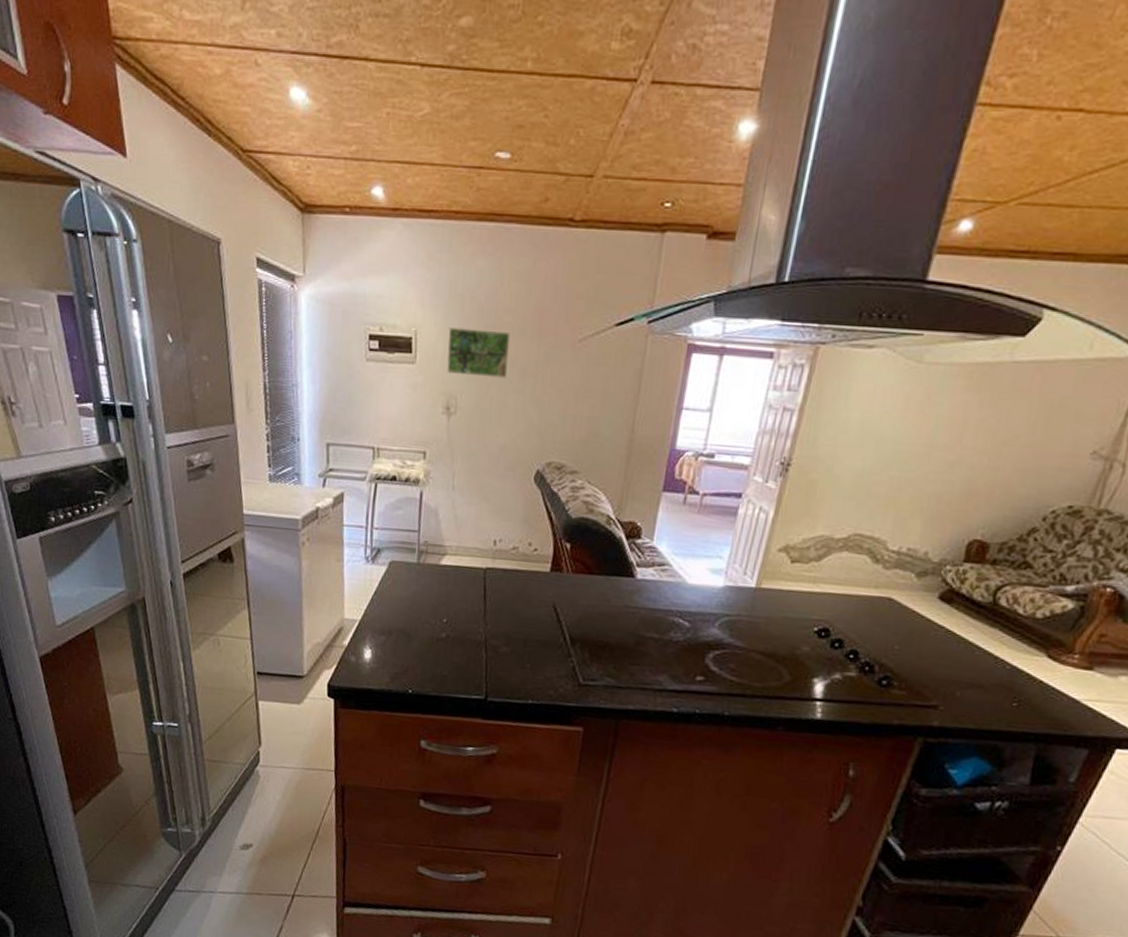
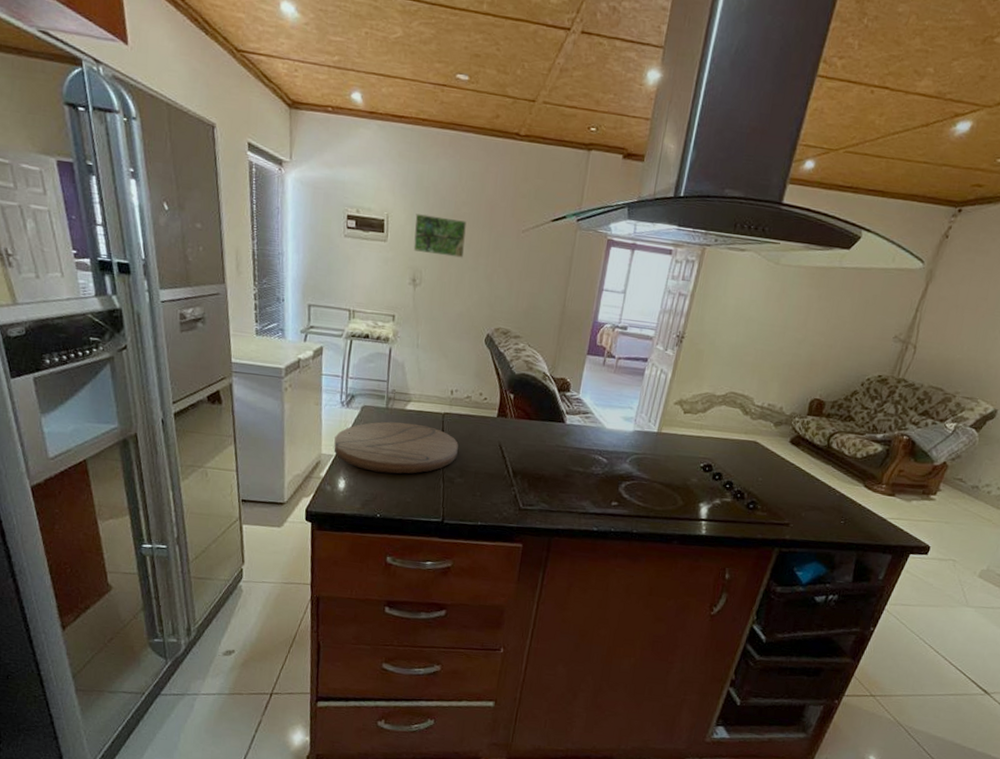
cutting board: none [358,579,504,642] -> present [334,421,459,474]

